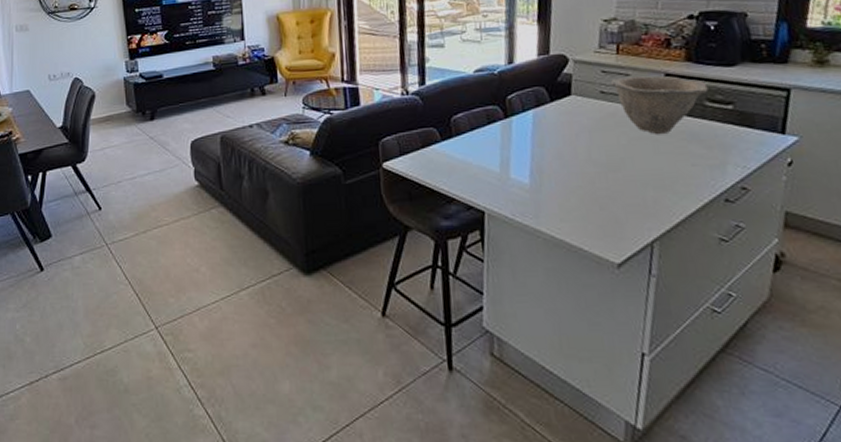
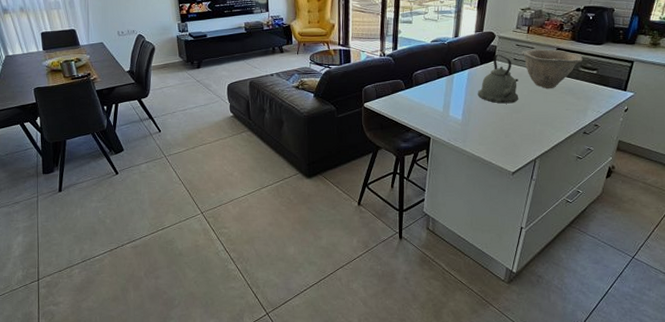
kettle: none [549,85,615,159] -> present [477,54,519,104]

